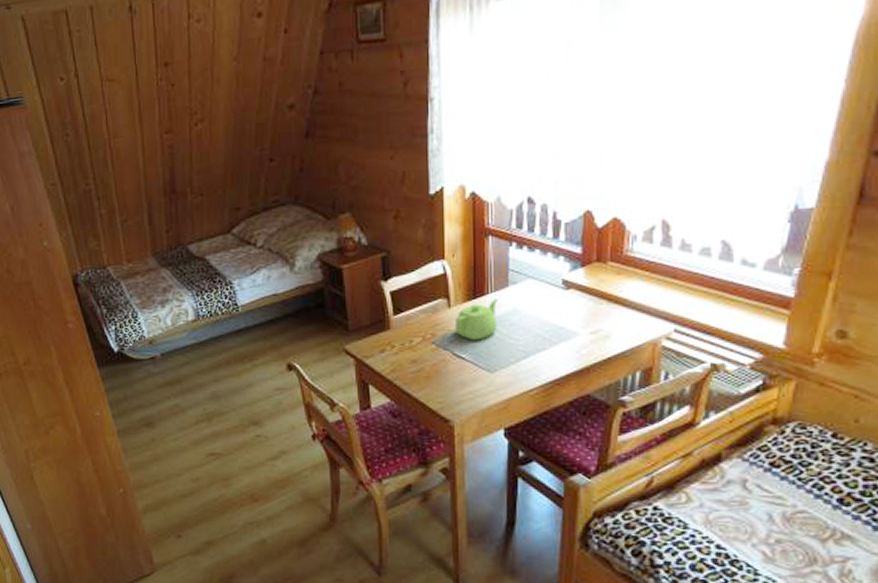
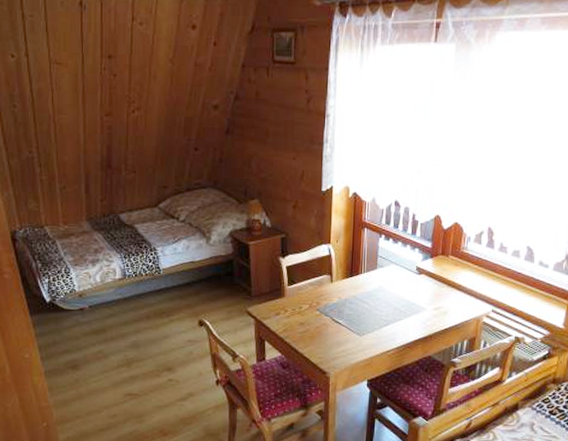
teapot: present [454,298,499,341] -> none [334,278,369,310]

